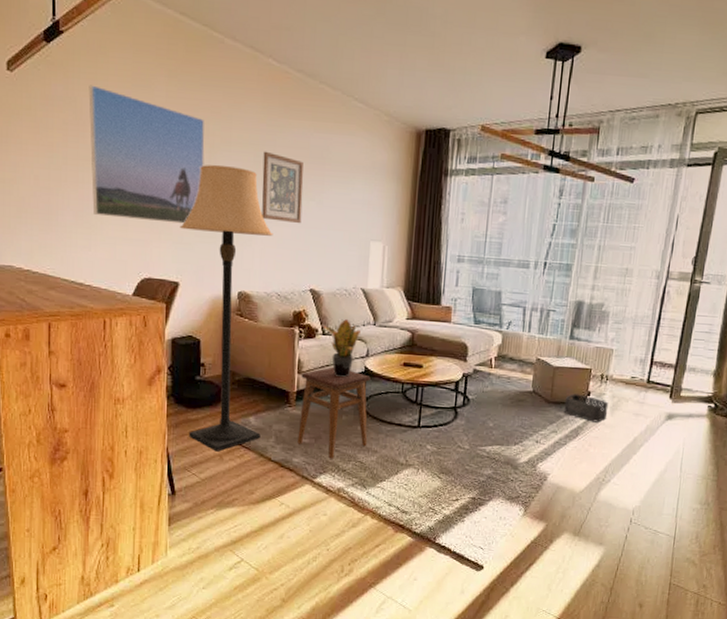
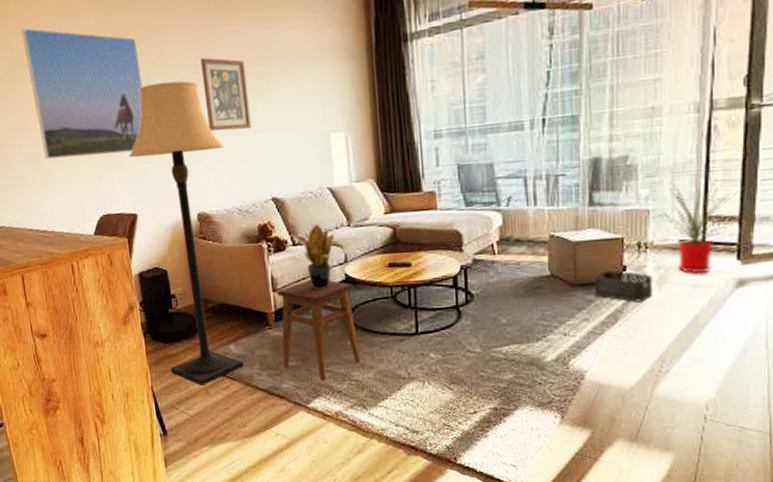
house plant: none [619,329,682,405] -> present [659,178,744,273]

